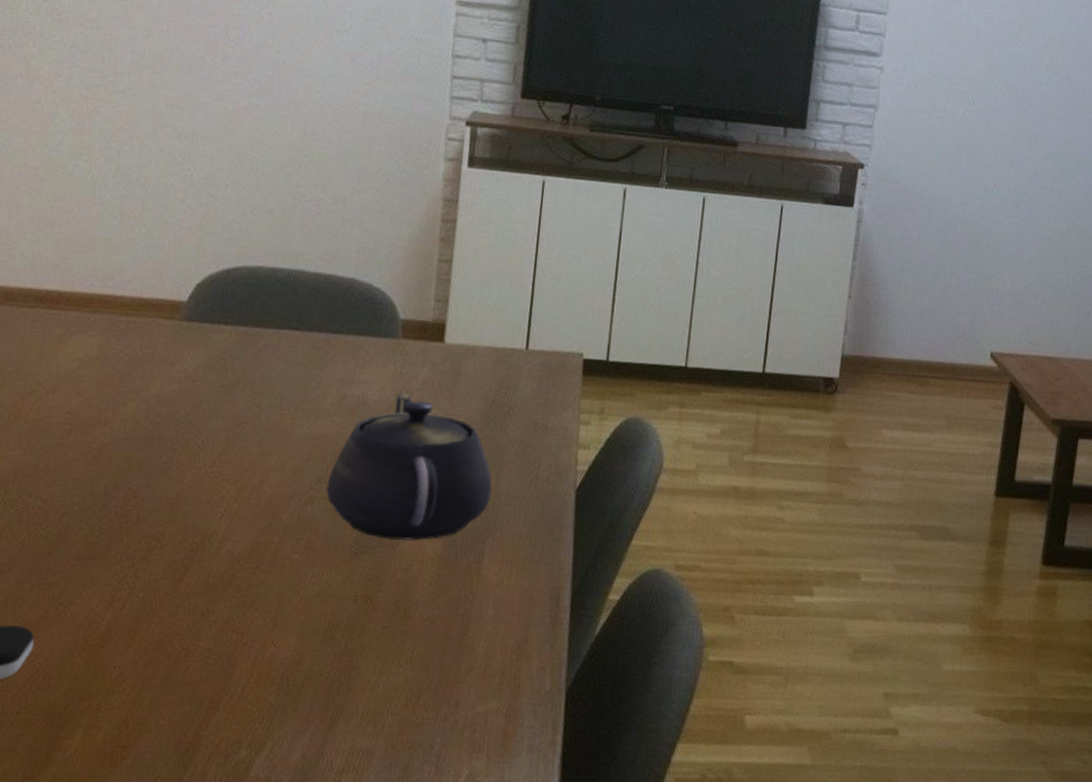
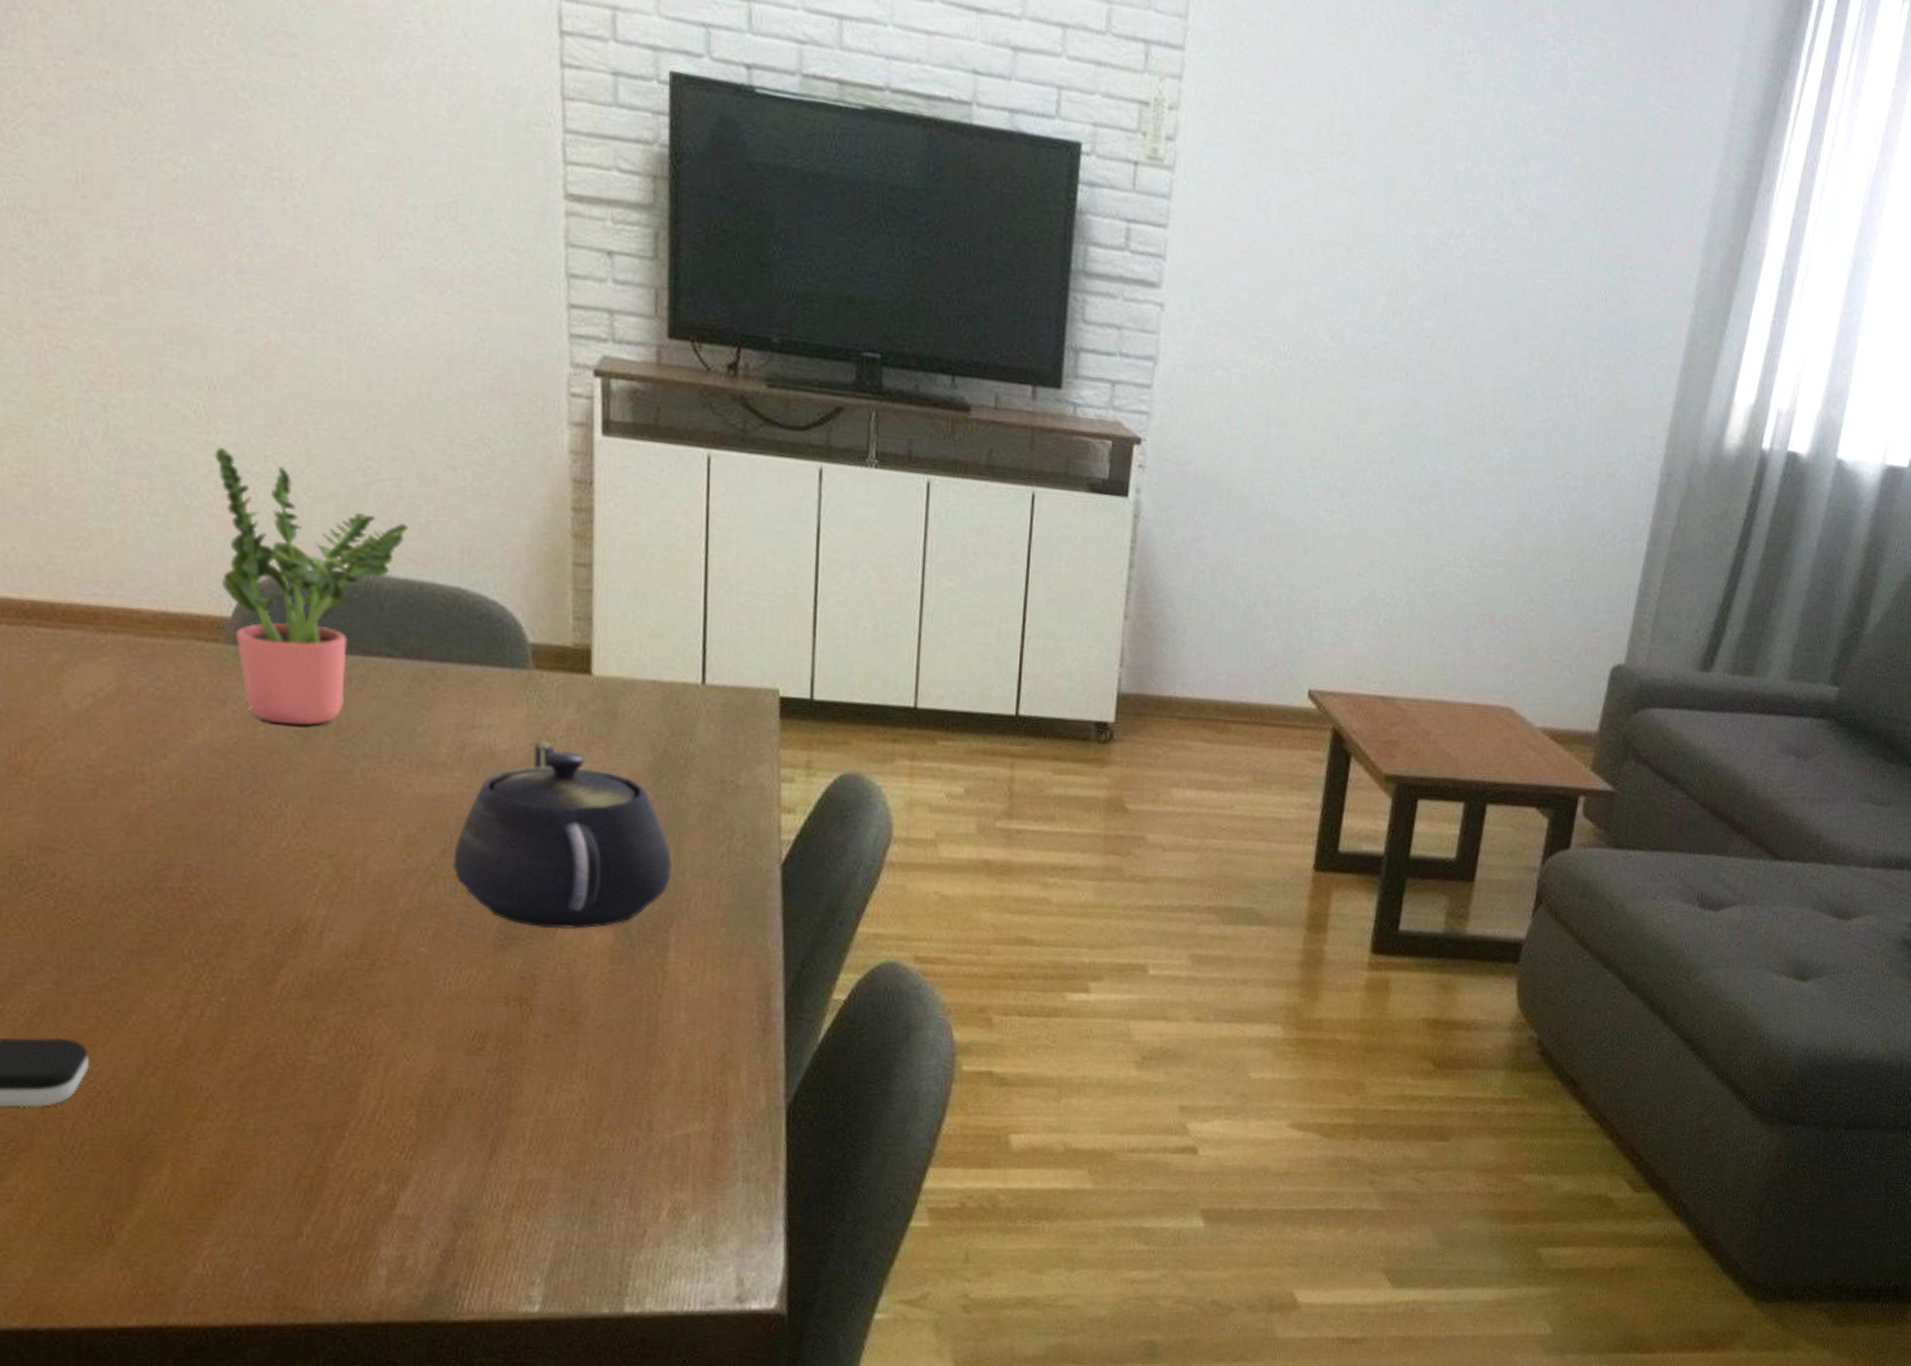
potted plant: none [182,180,321,382] -> present [214,448,408,726]

